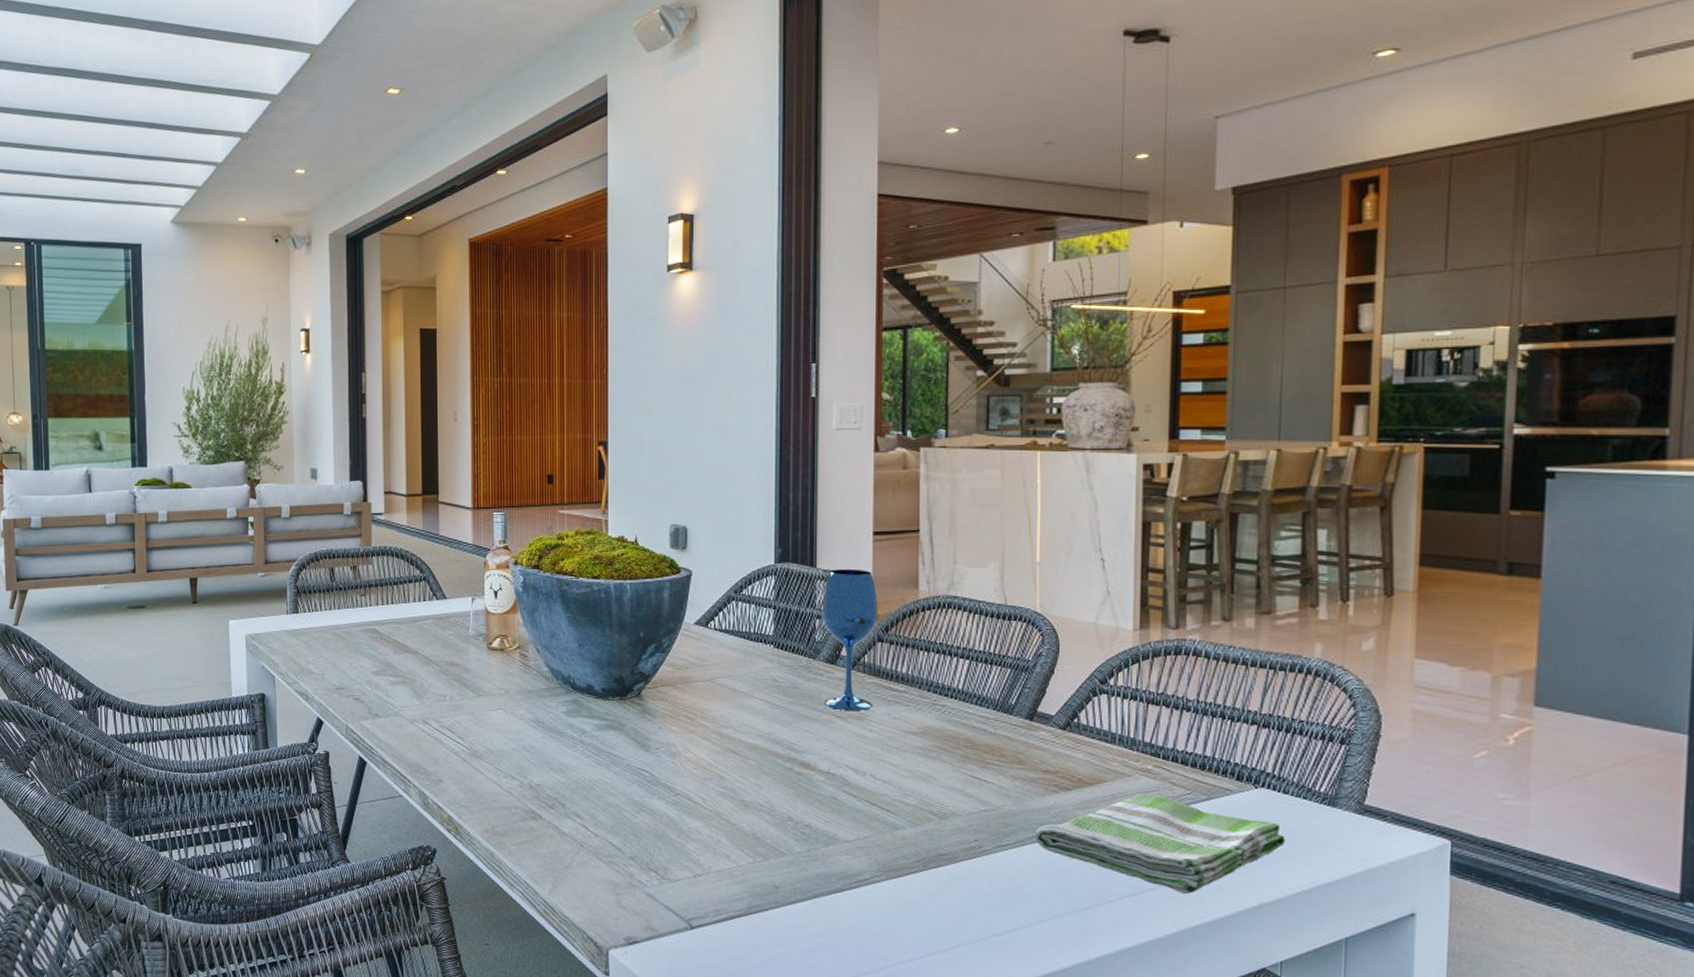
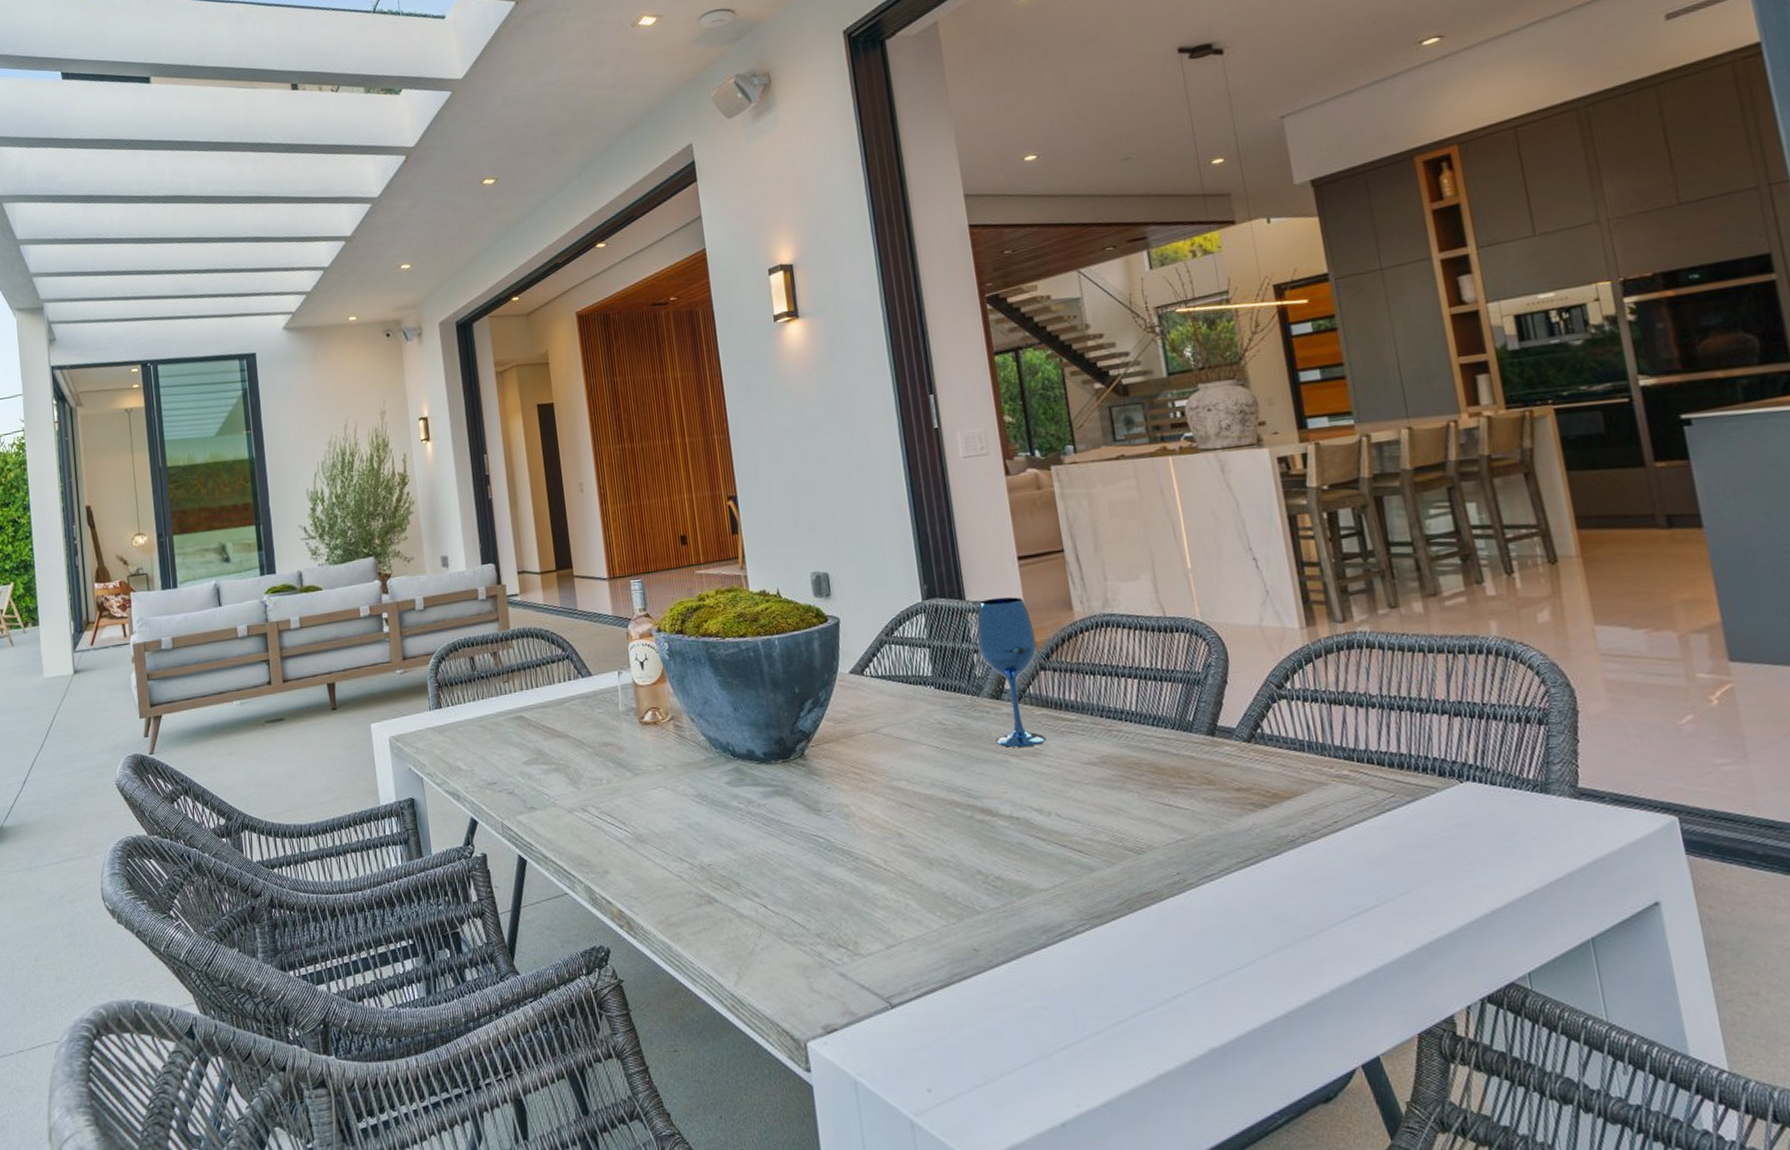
dish towel: present [1034,794,1285,895] -> none [1238,802,1504,909]

